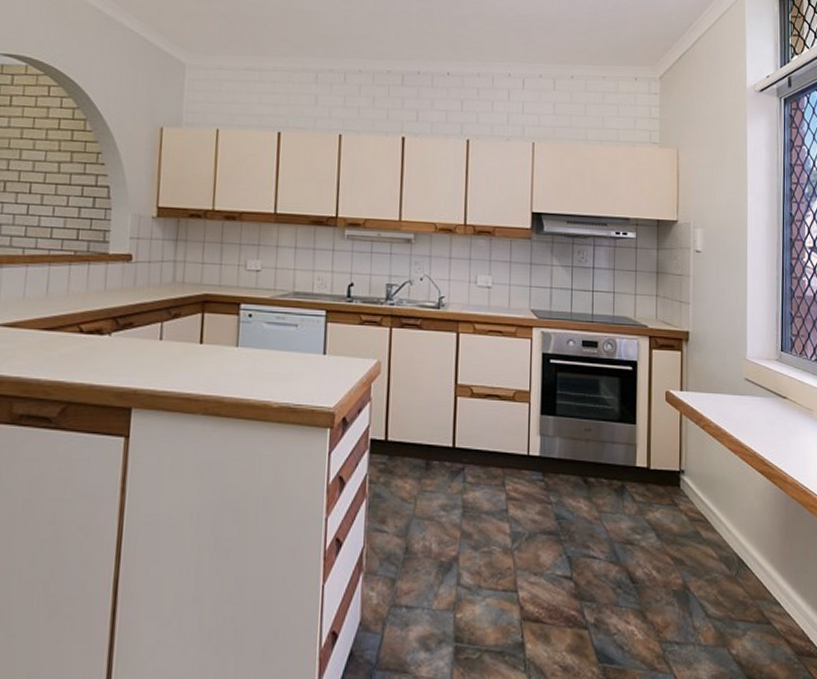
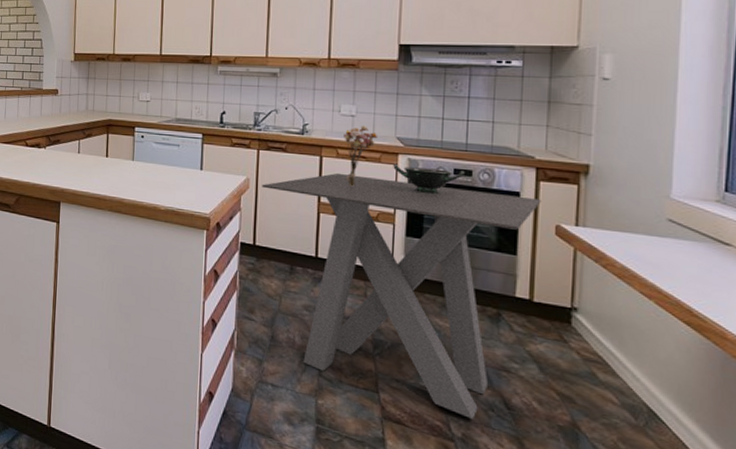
dining table: none [394,350,654,601] -> present [262,172,541,419]
bouquet: none [480,297,514,365] -> present [344,125,378,187]
bowl: none [528,337,591,367] -> present [393,163,465,194]

